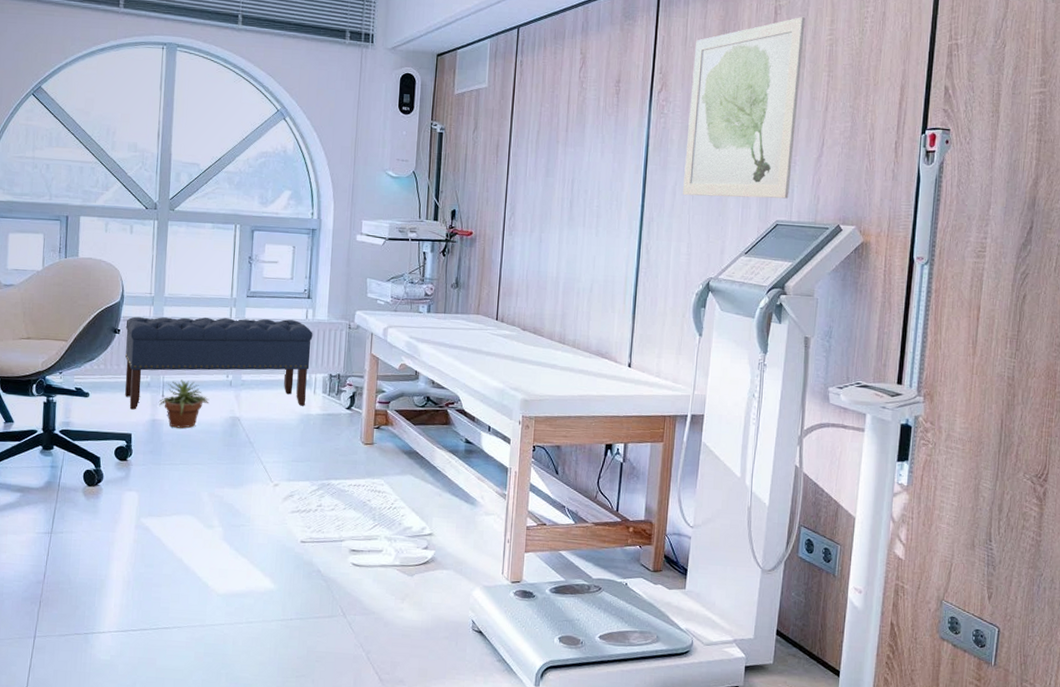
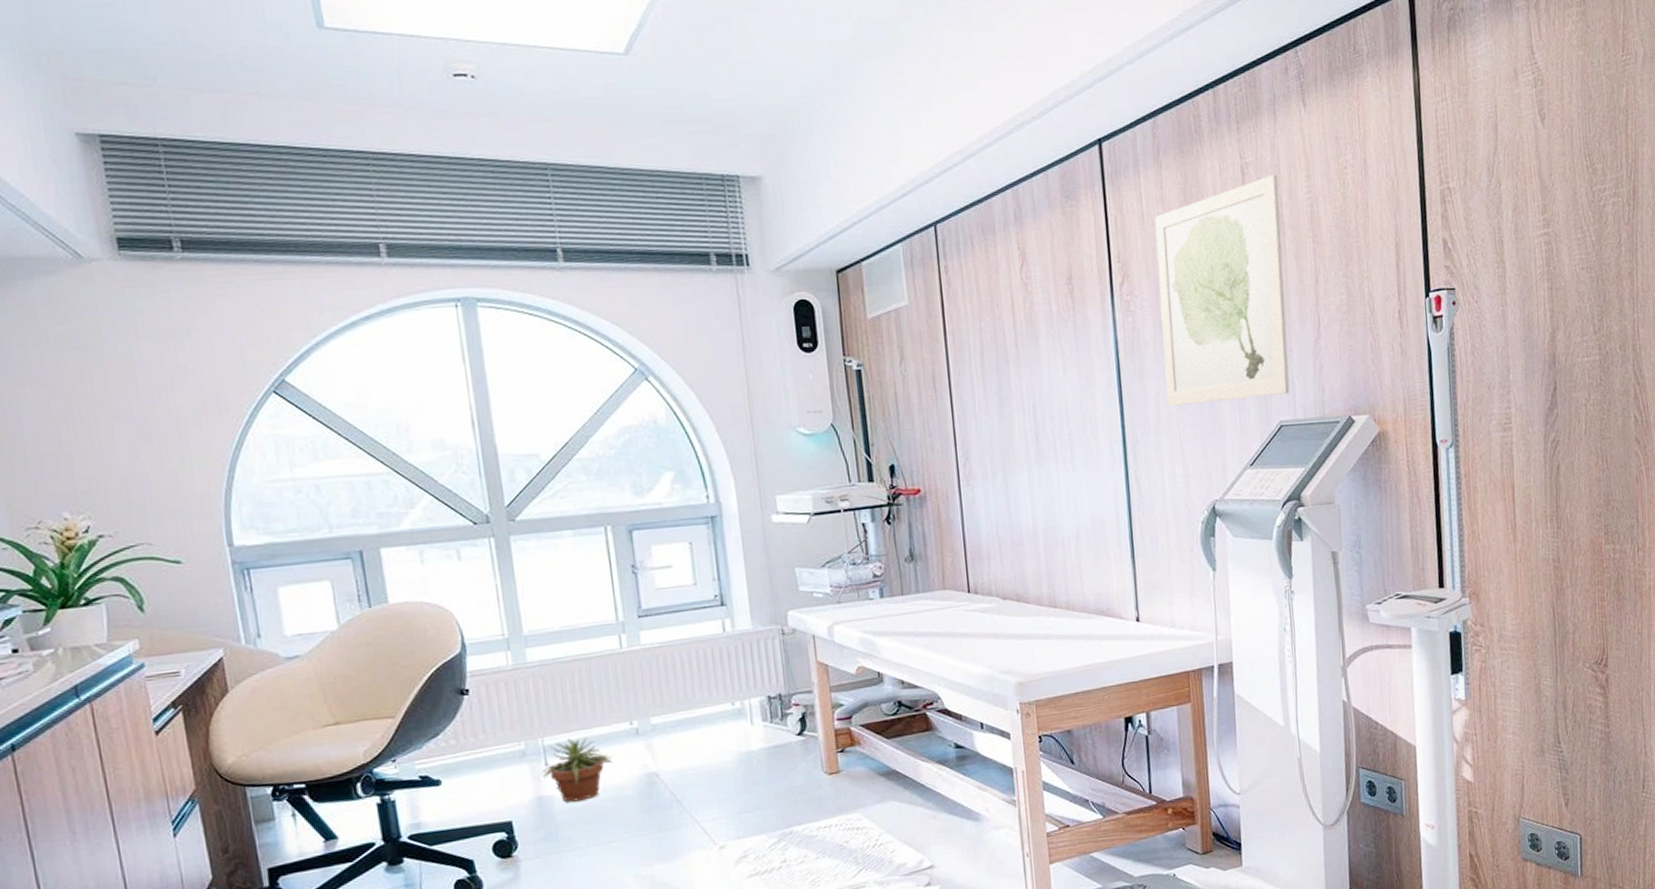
bench: present [124,316,313,410] -> none [475,636,742,790]

